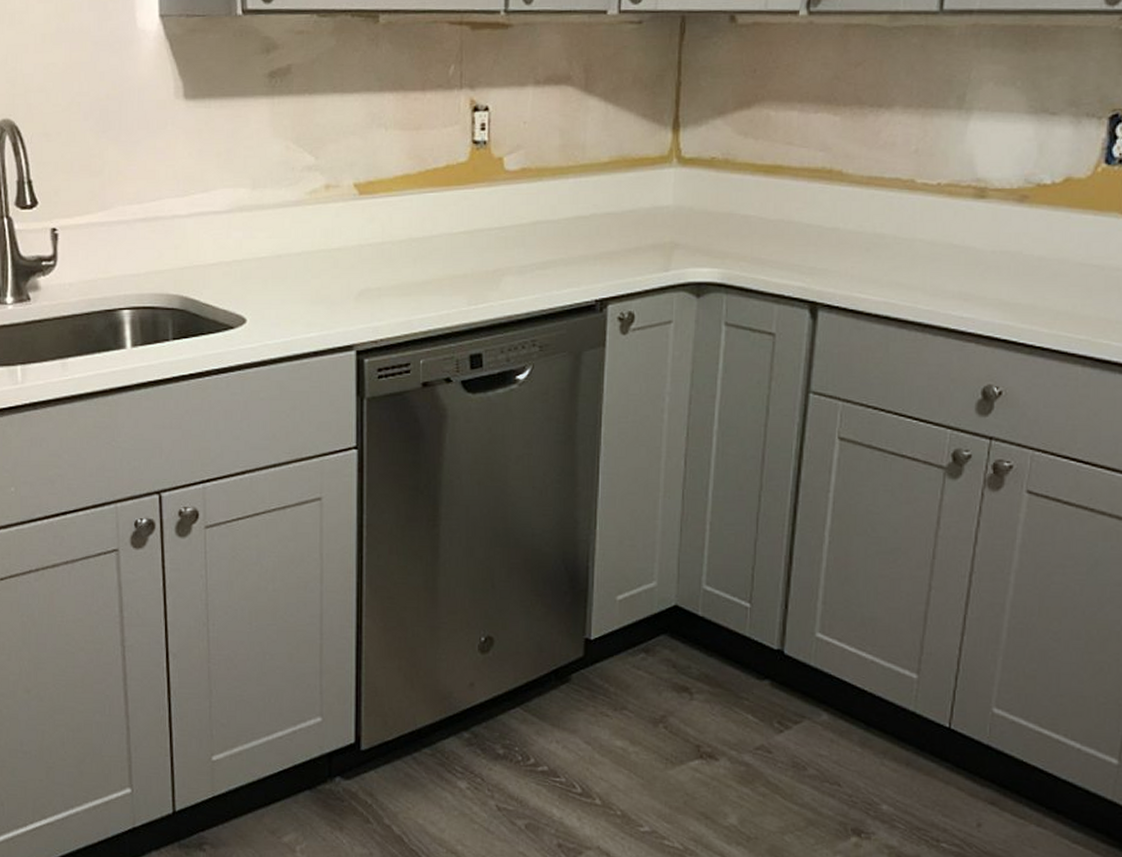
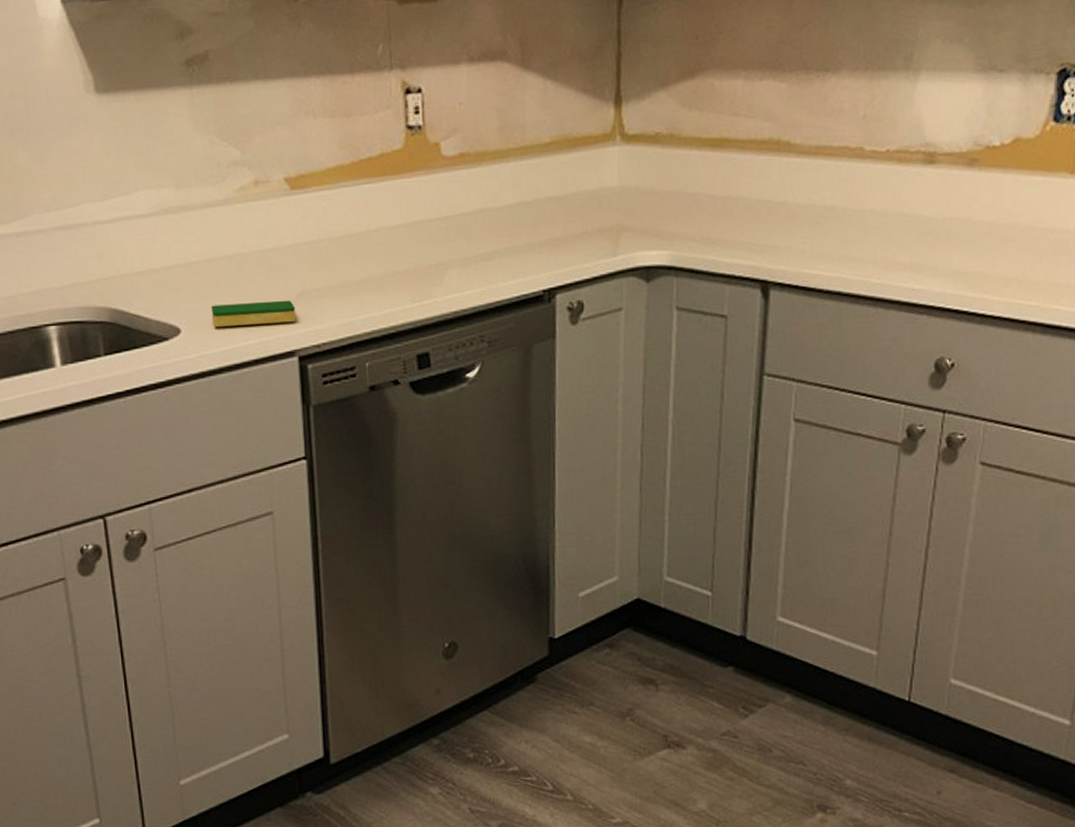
dish sponge: none [276,297,357,320] -> present [211,300,297,328]

